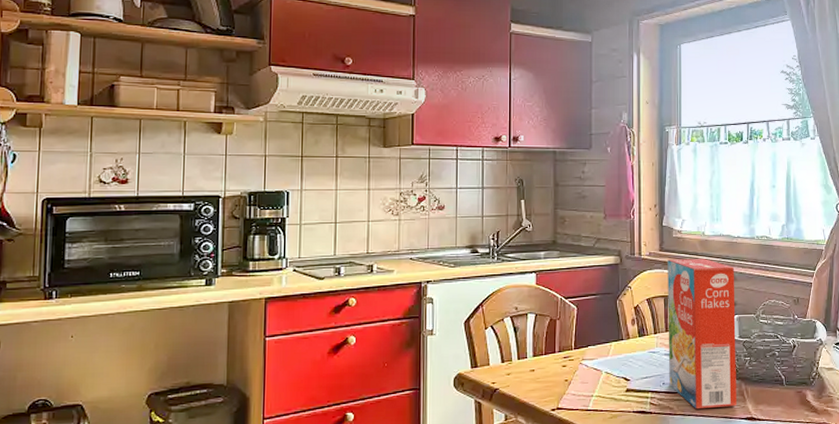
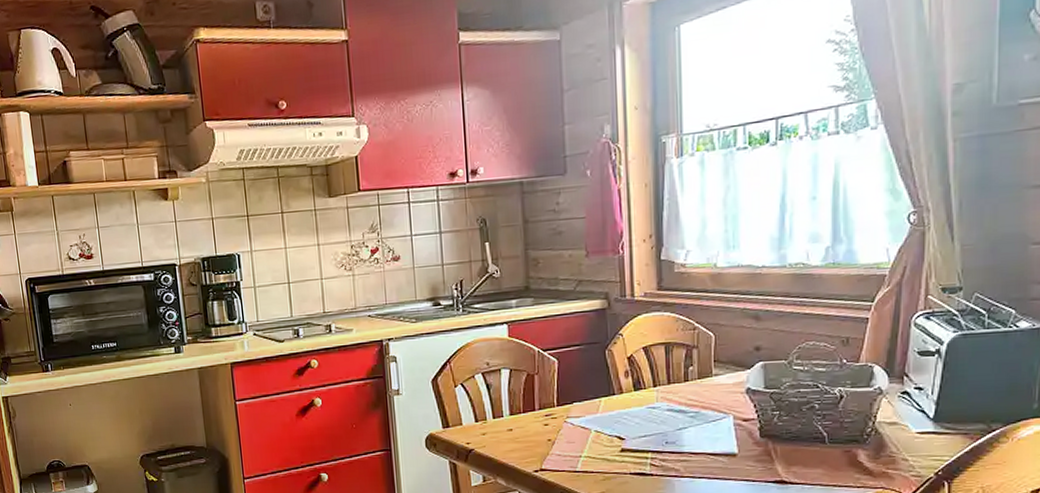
cereal box: present [667,259,737,410] -> none [668,296,761,471]

